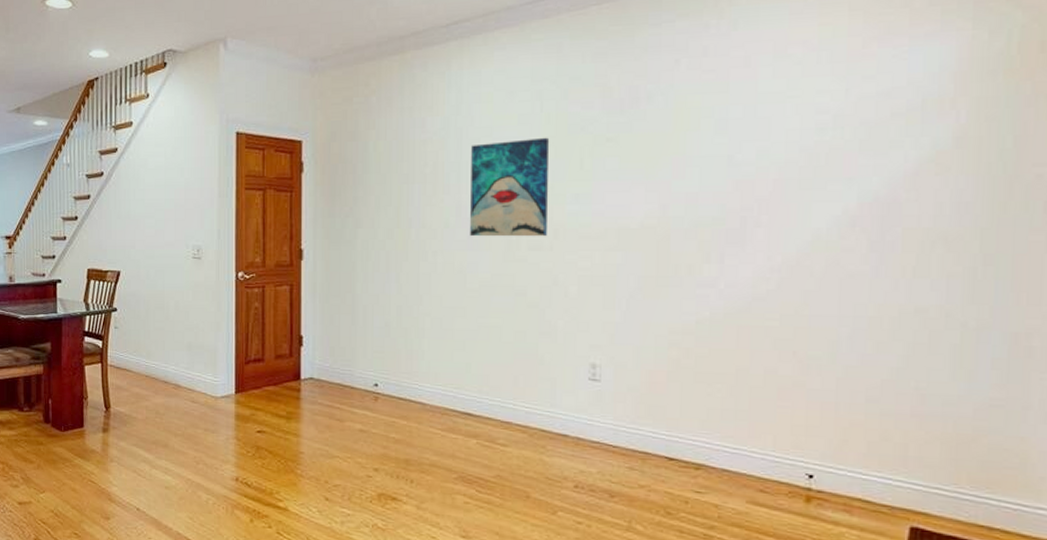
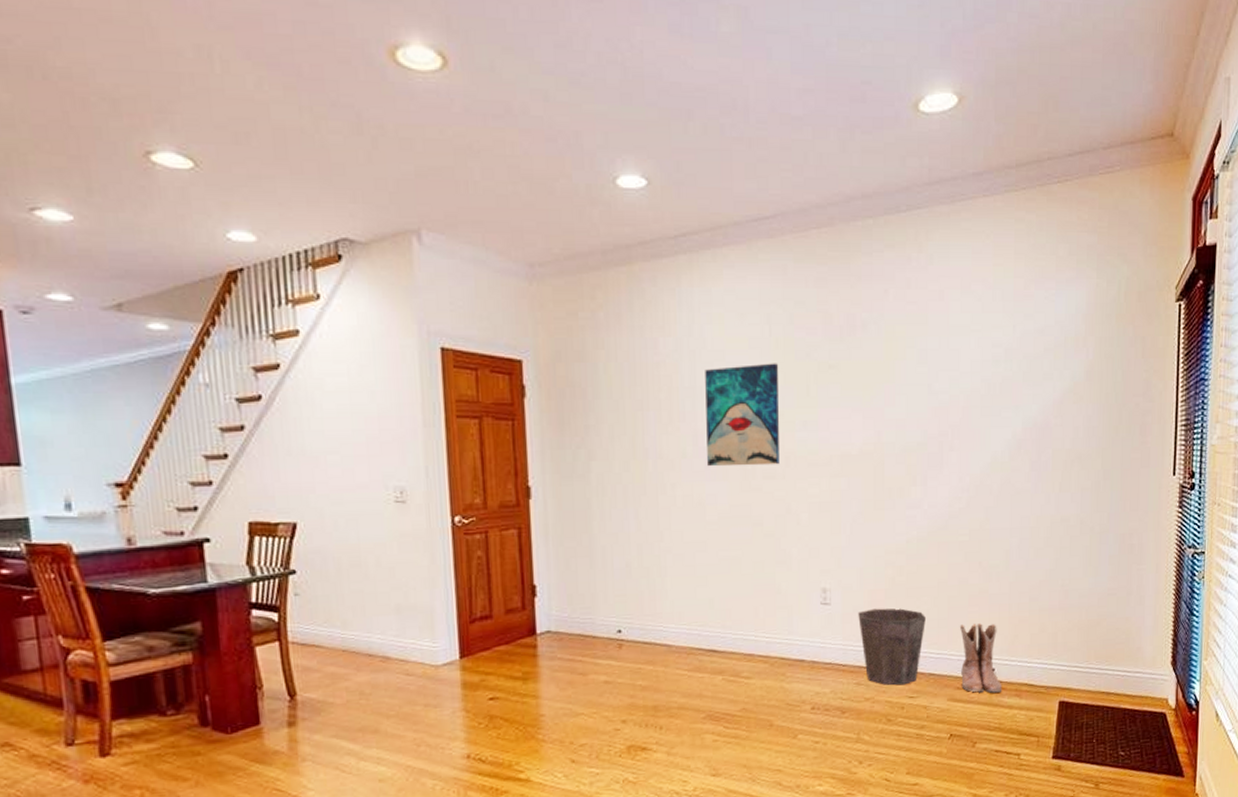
waste bin: none [633,390,719,478] -> present [858,608,926,686]
boots: none [764,420,825,504] -> present [959,622,1003,693]

